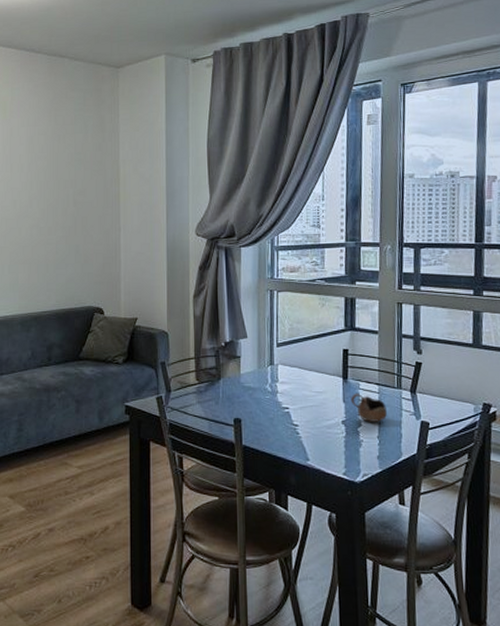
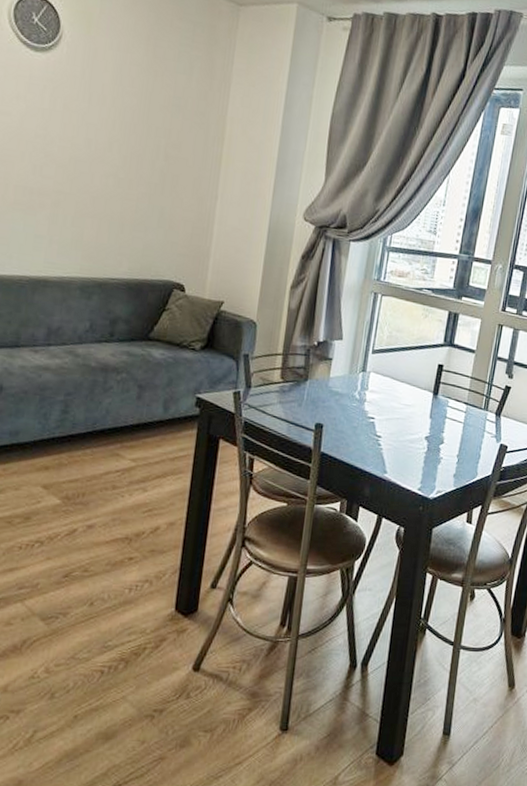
cup: present [351,394,387,422] -> none [437,410,471,441]

